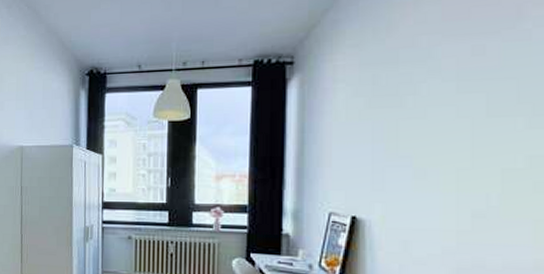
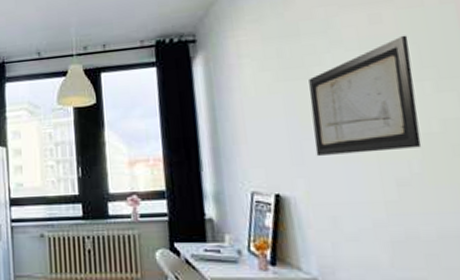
wall art: none [397,69,509,183] -> present [308,35,422,156]

